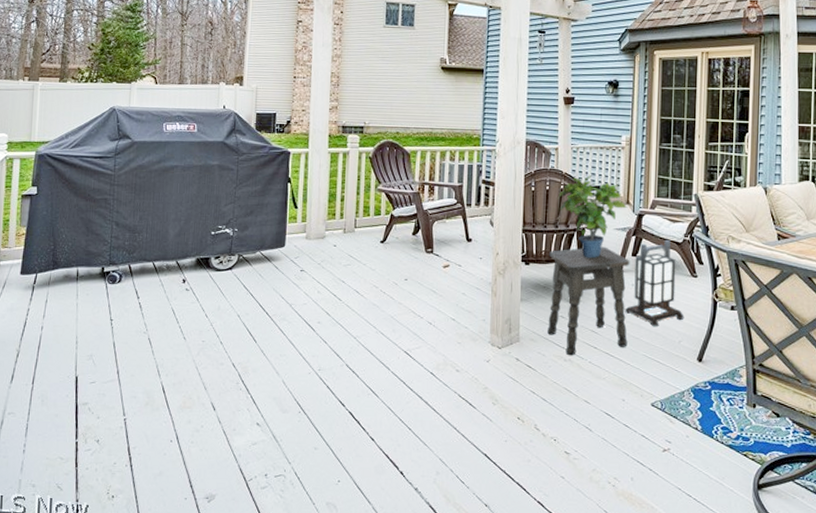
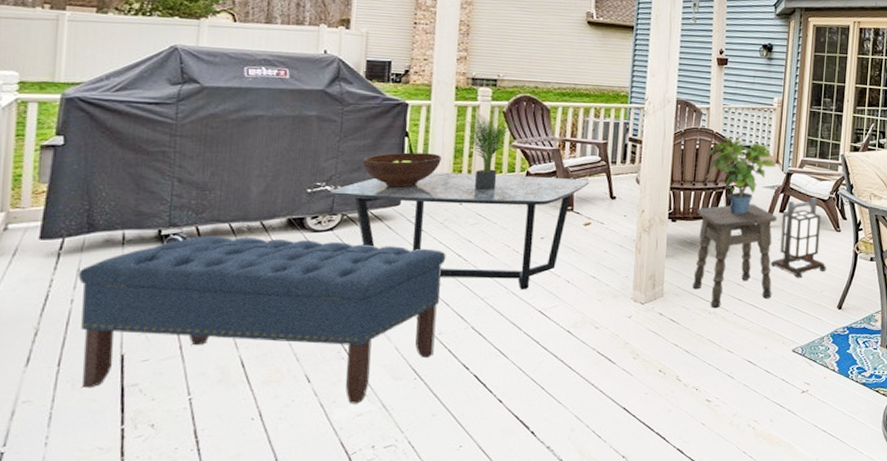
bench: none [46,273,324,433] -> present [77,235,446,404]
coffee table: none [229,215,447,331] -> present [330,172,590,290]
fruit bowl: none [254,197,318,230] -> present [362,152,441,188]
potted plant: none [338,151,381,233] -> present [466,105,516,190]

